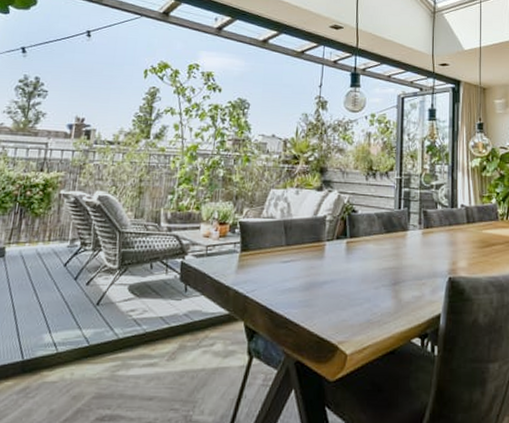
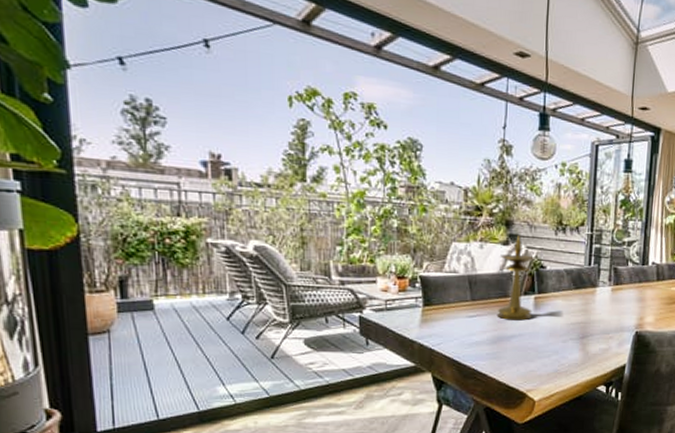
candlestick: none [310,180,347,266] -> present [497,234,535,321]

